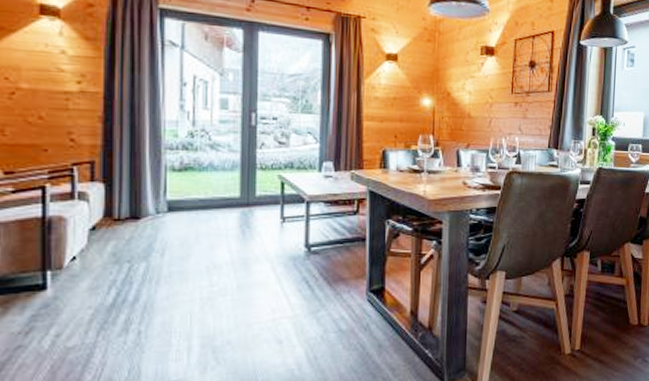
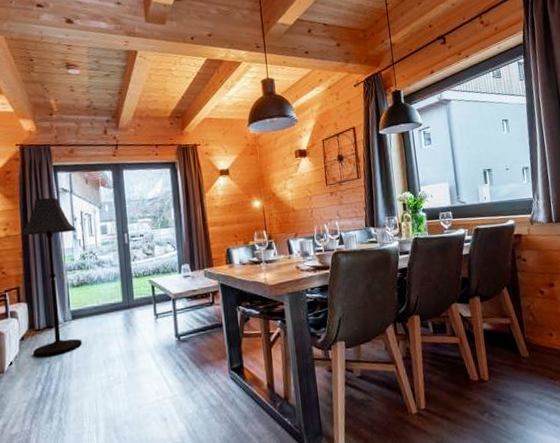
floor lamp: none [102,48,186,254] -> present [20,197,82,357]

